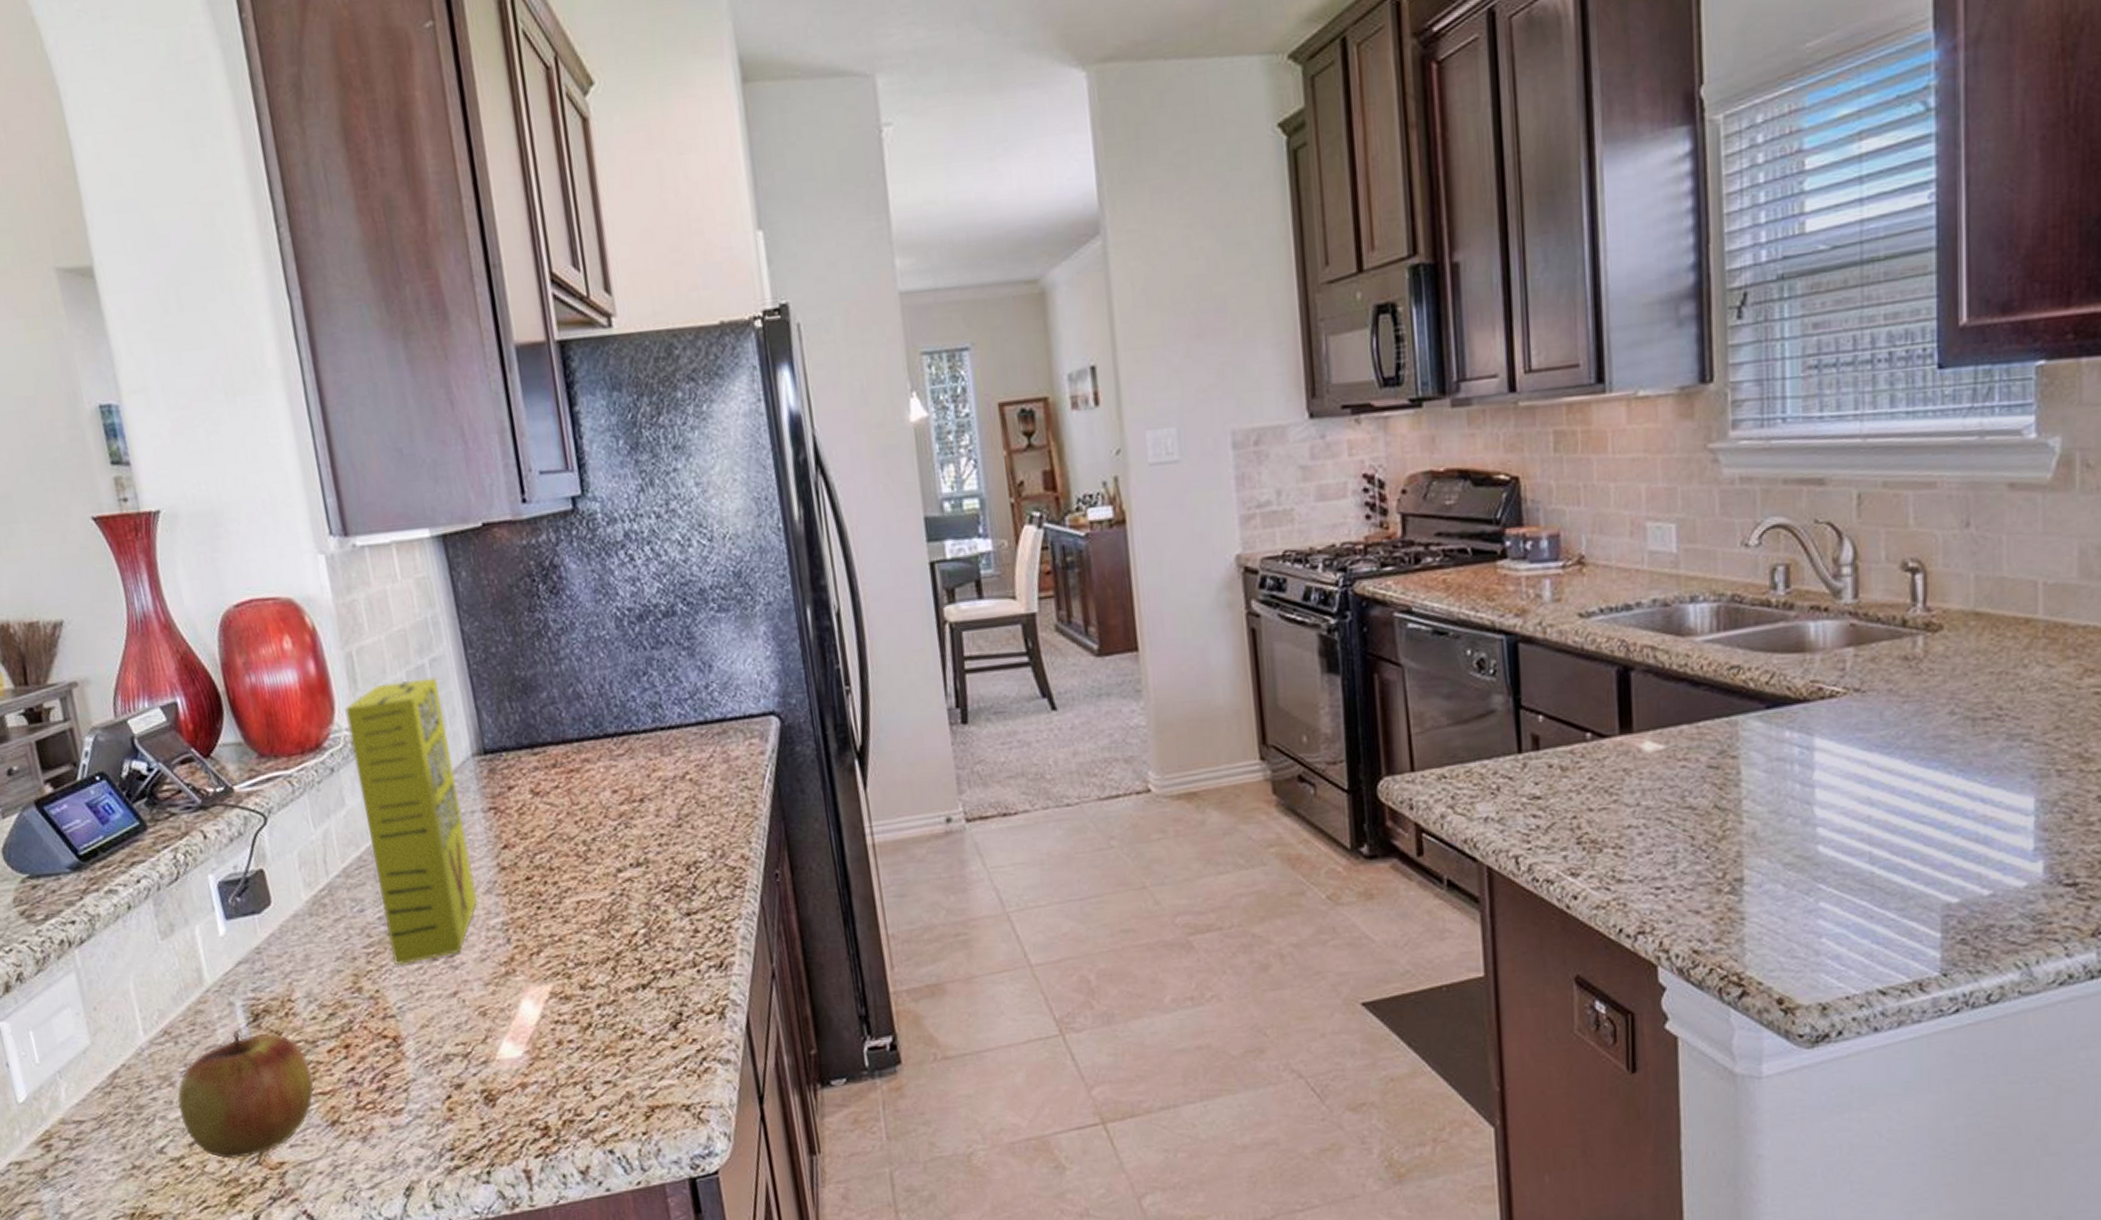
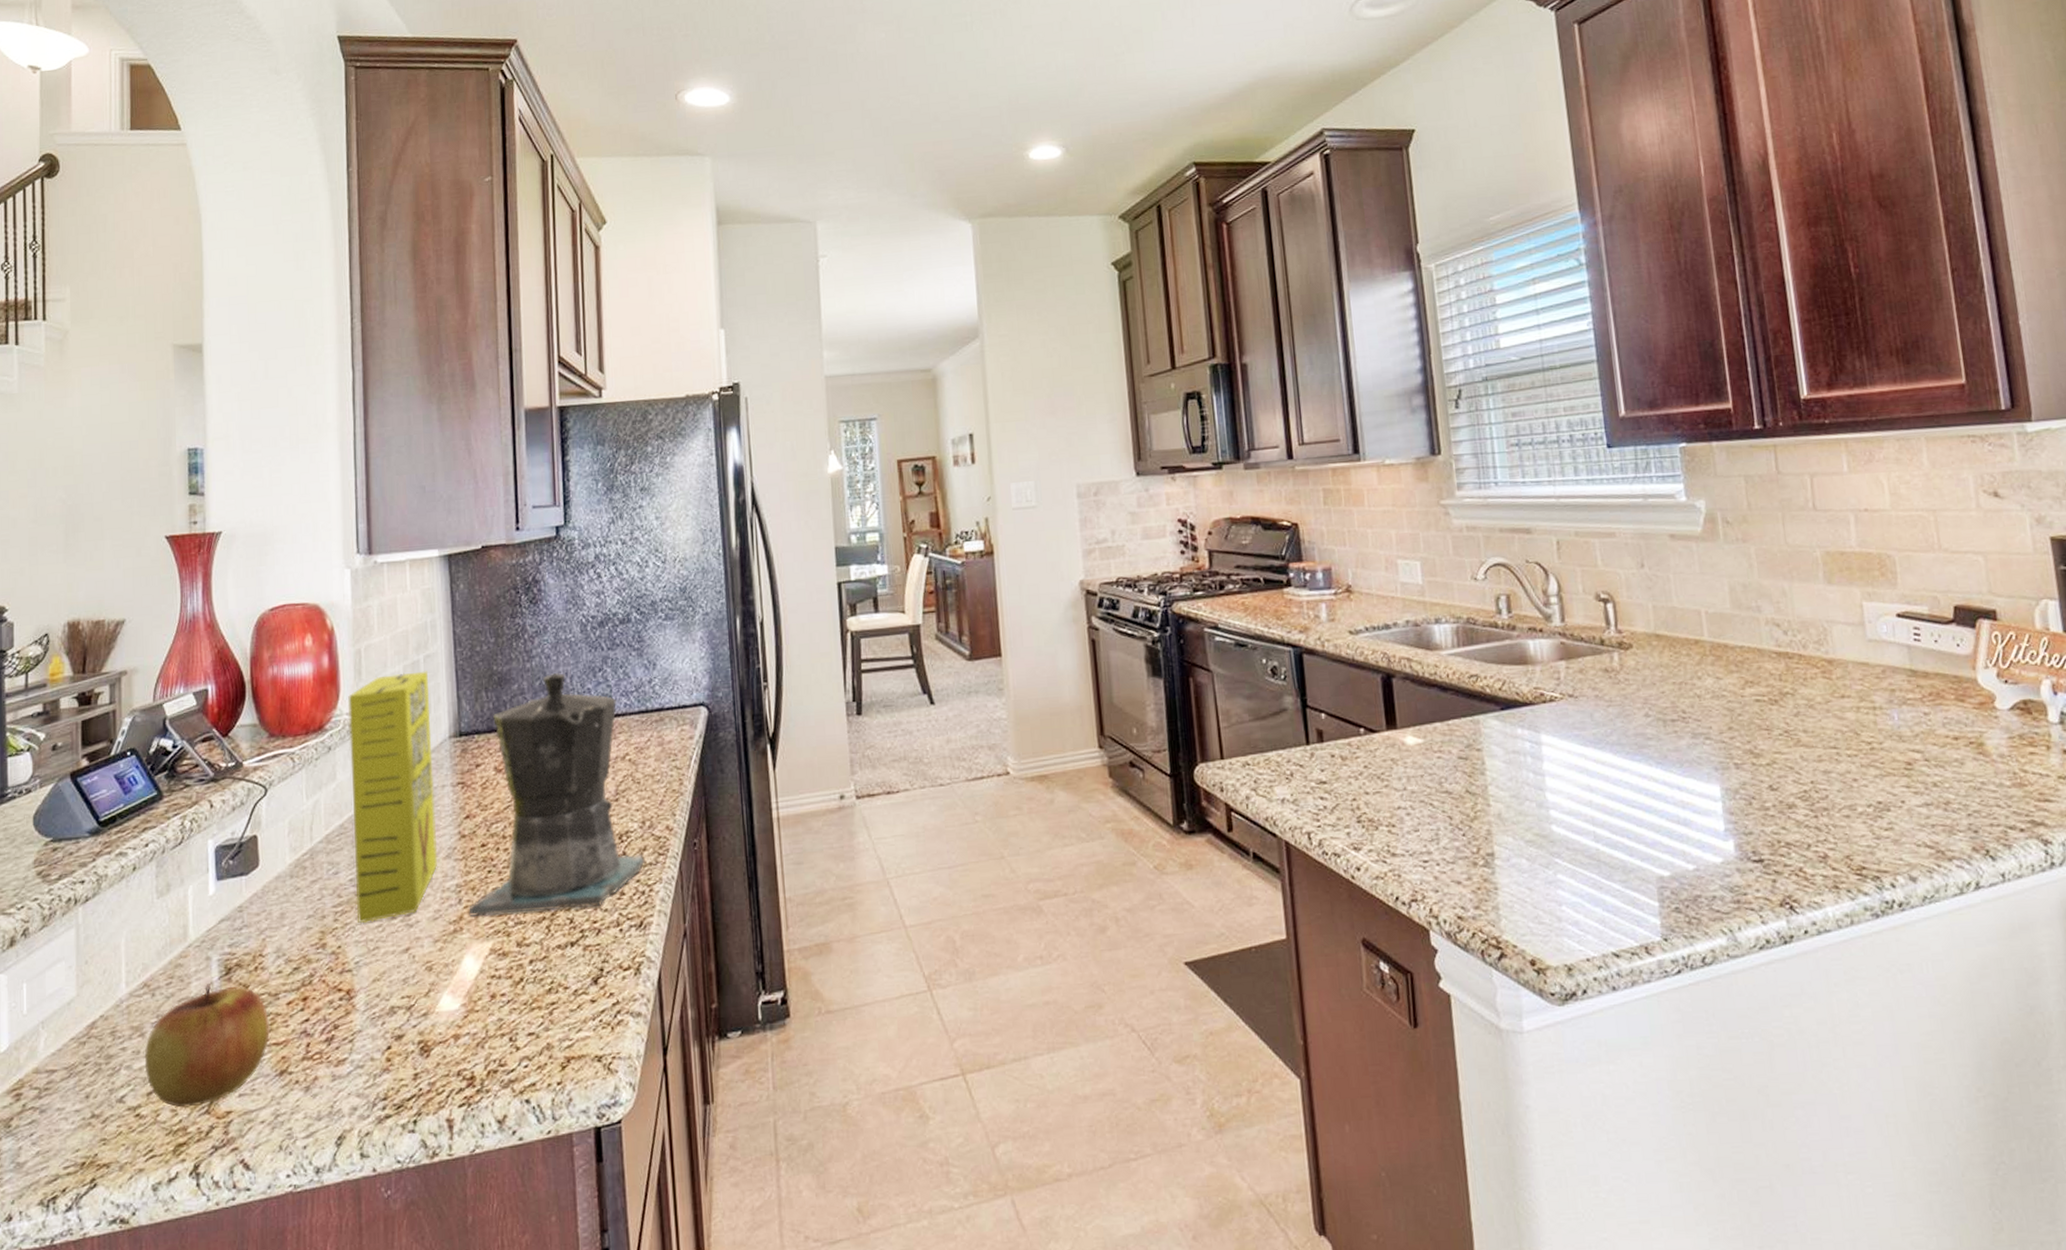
coffee maker: none [520,678,720,957] -> present [469,673,645,916]

